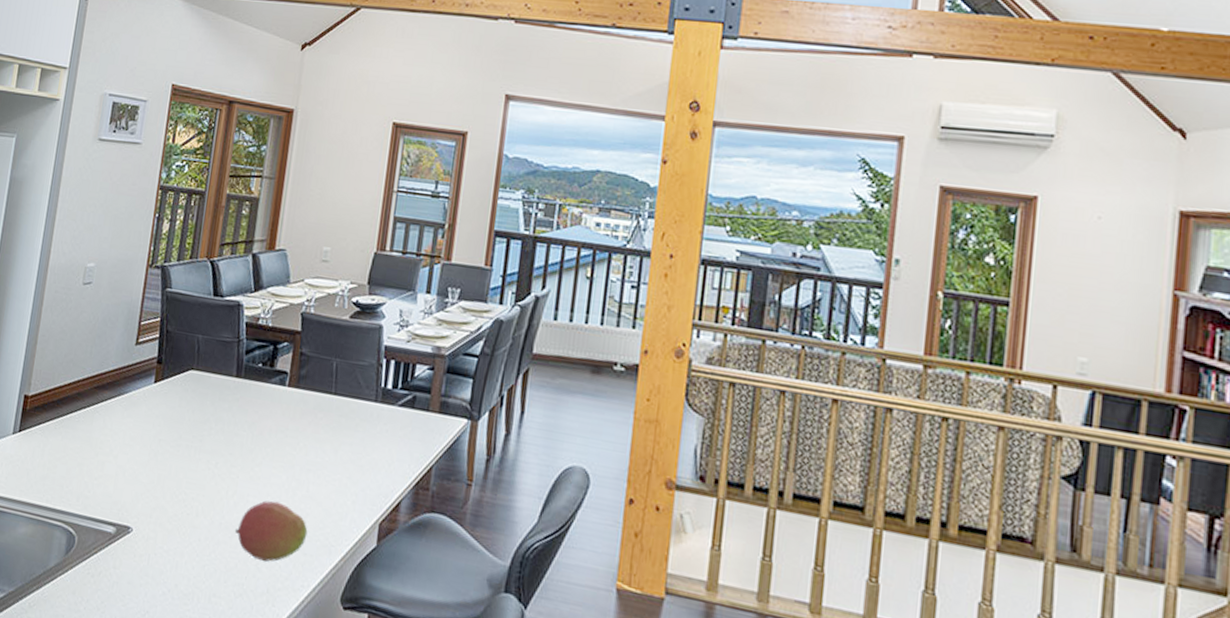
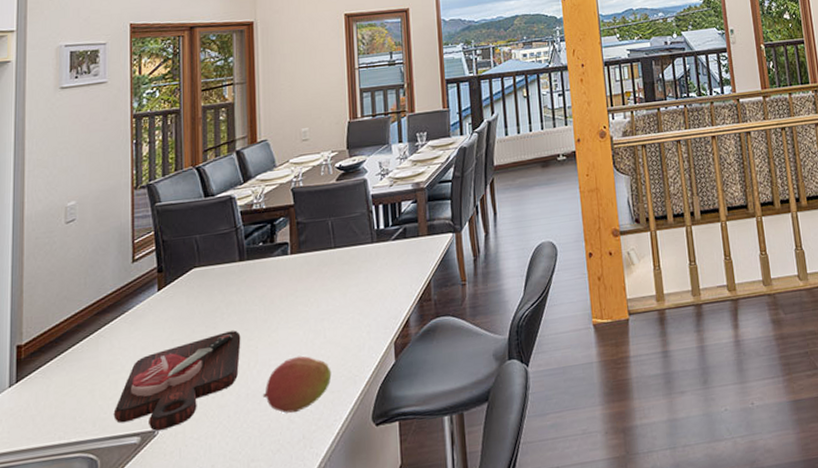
cutting board: none [95,446,225,530] -> present [113,330,241,432]

